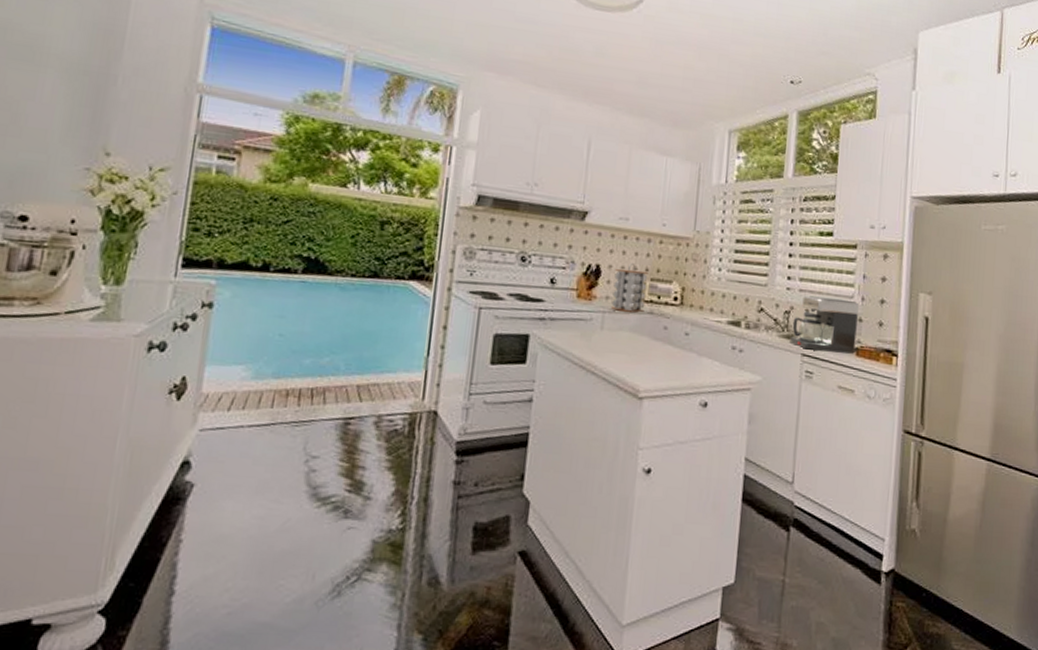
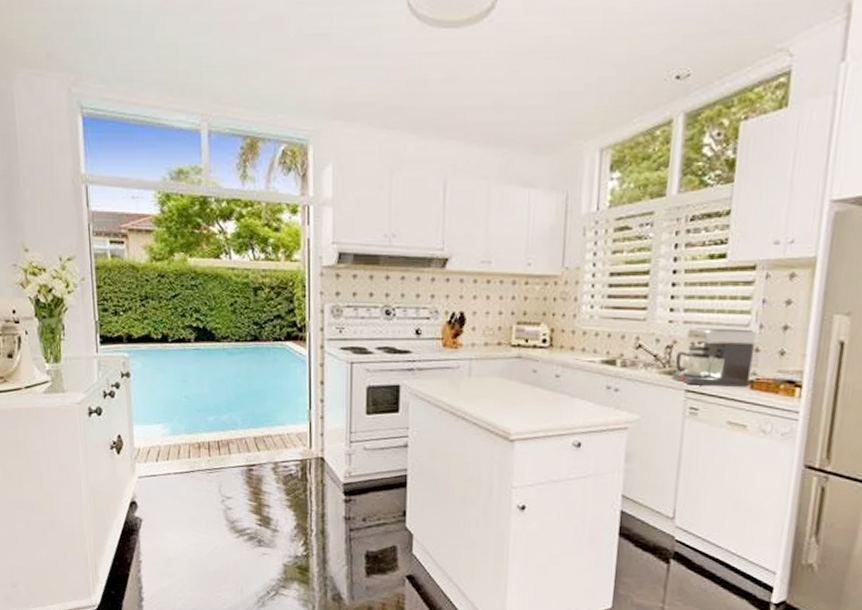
spice rack: present [611,263,648,314] -> none [478,308,514,359]

